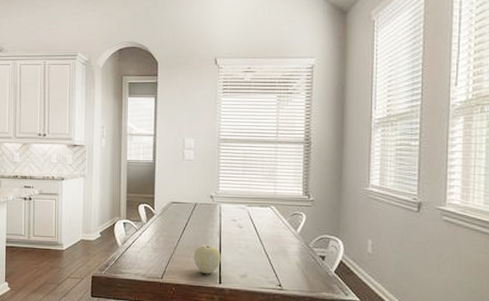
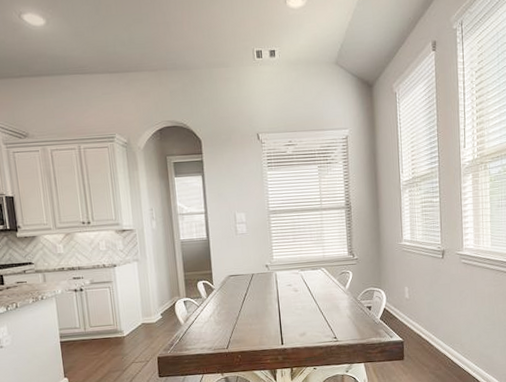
fruit: present [193,244,221,274] -> none [255,310,281,338]

